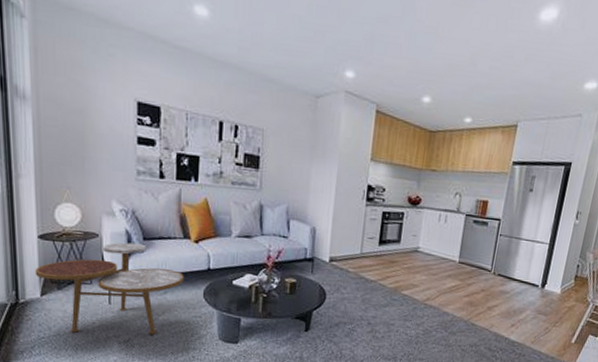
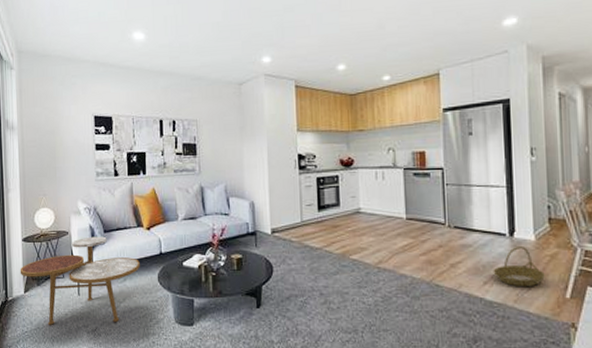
basket: none [520,297,561,332] -> present [493,247,545,287]

